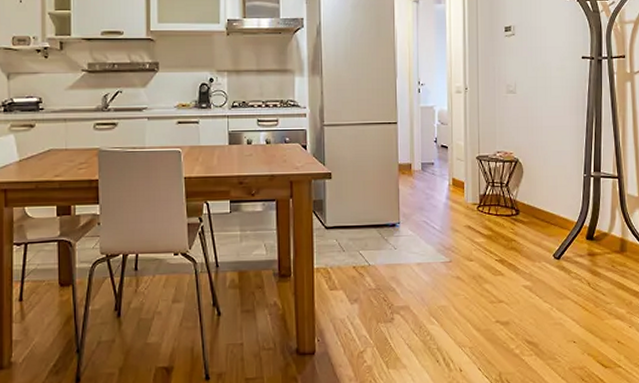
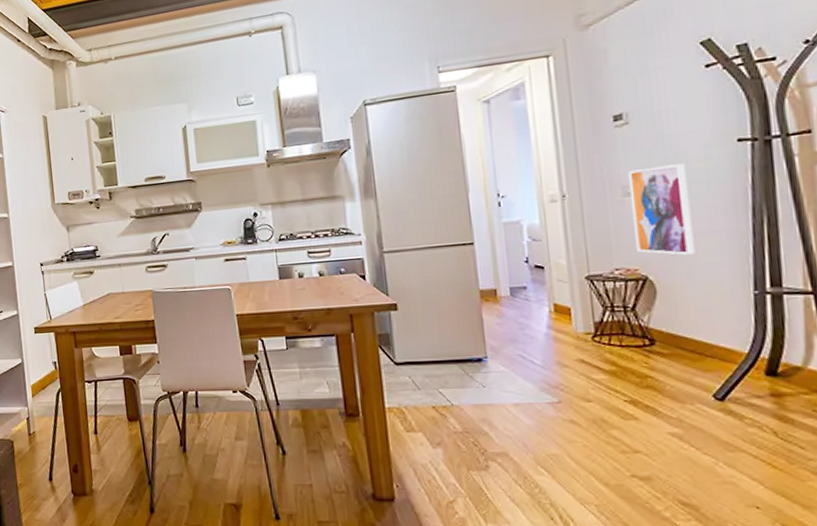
wall art: none [511,71,550,143] -> present [627,163,695,255]

